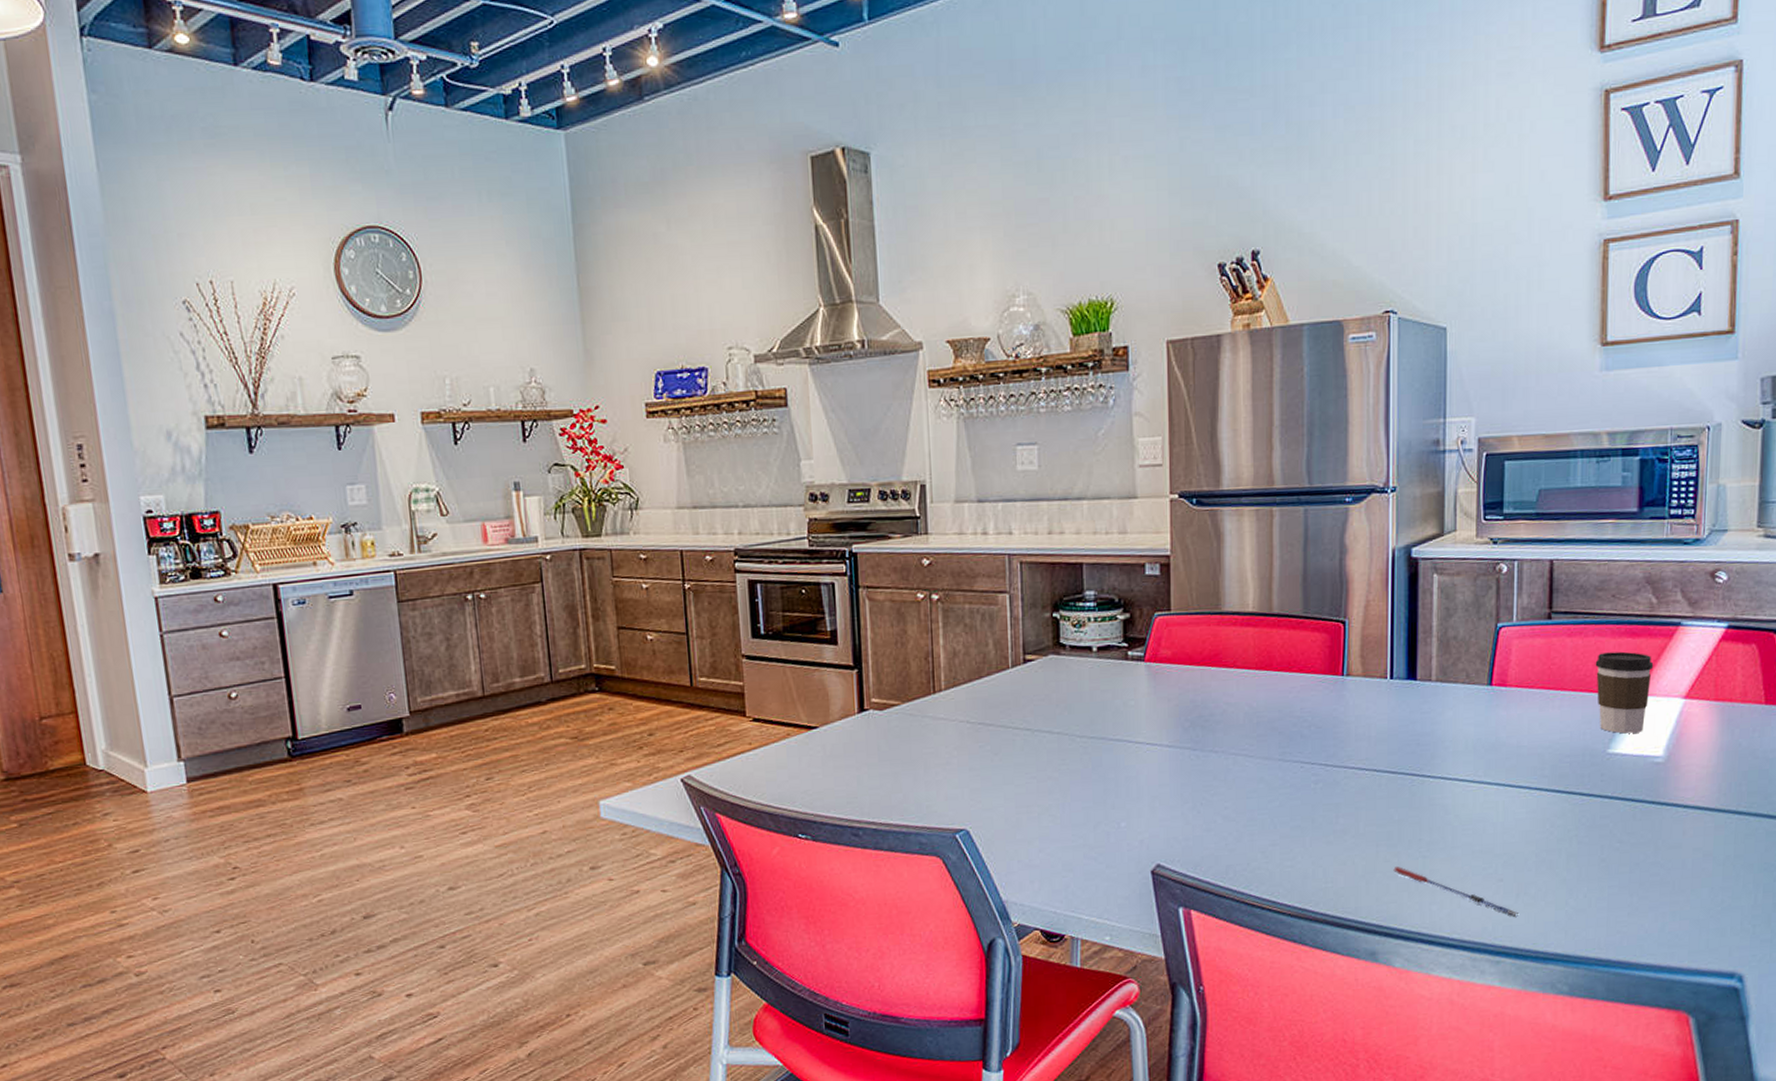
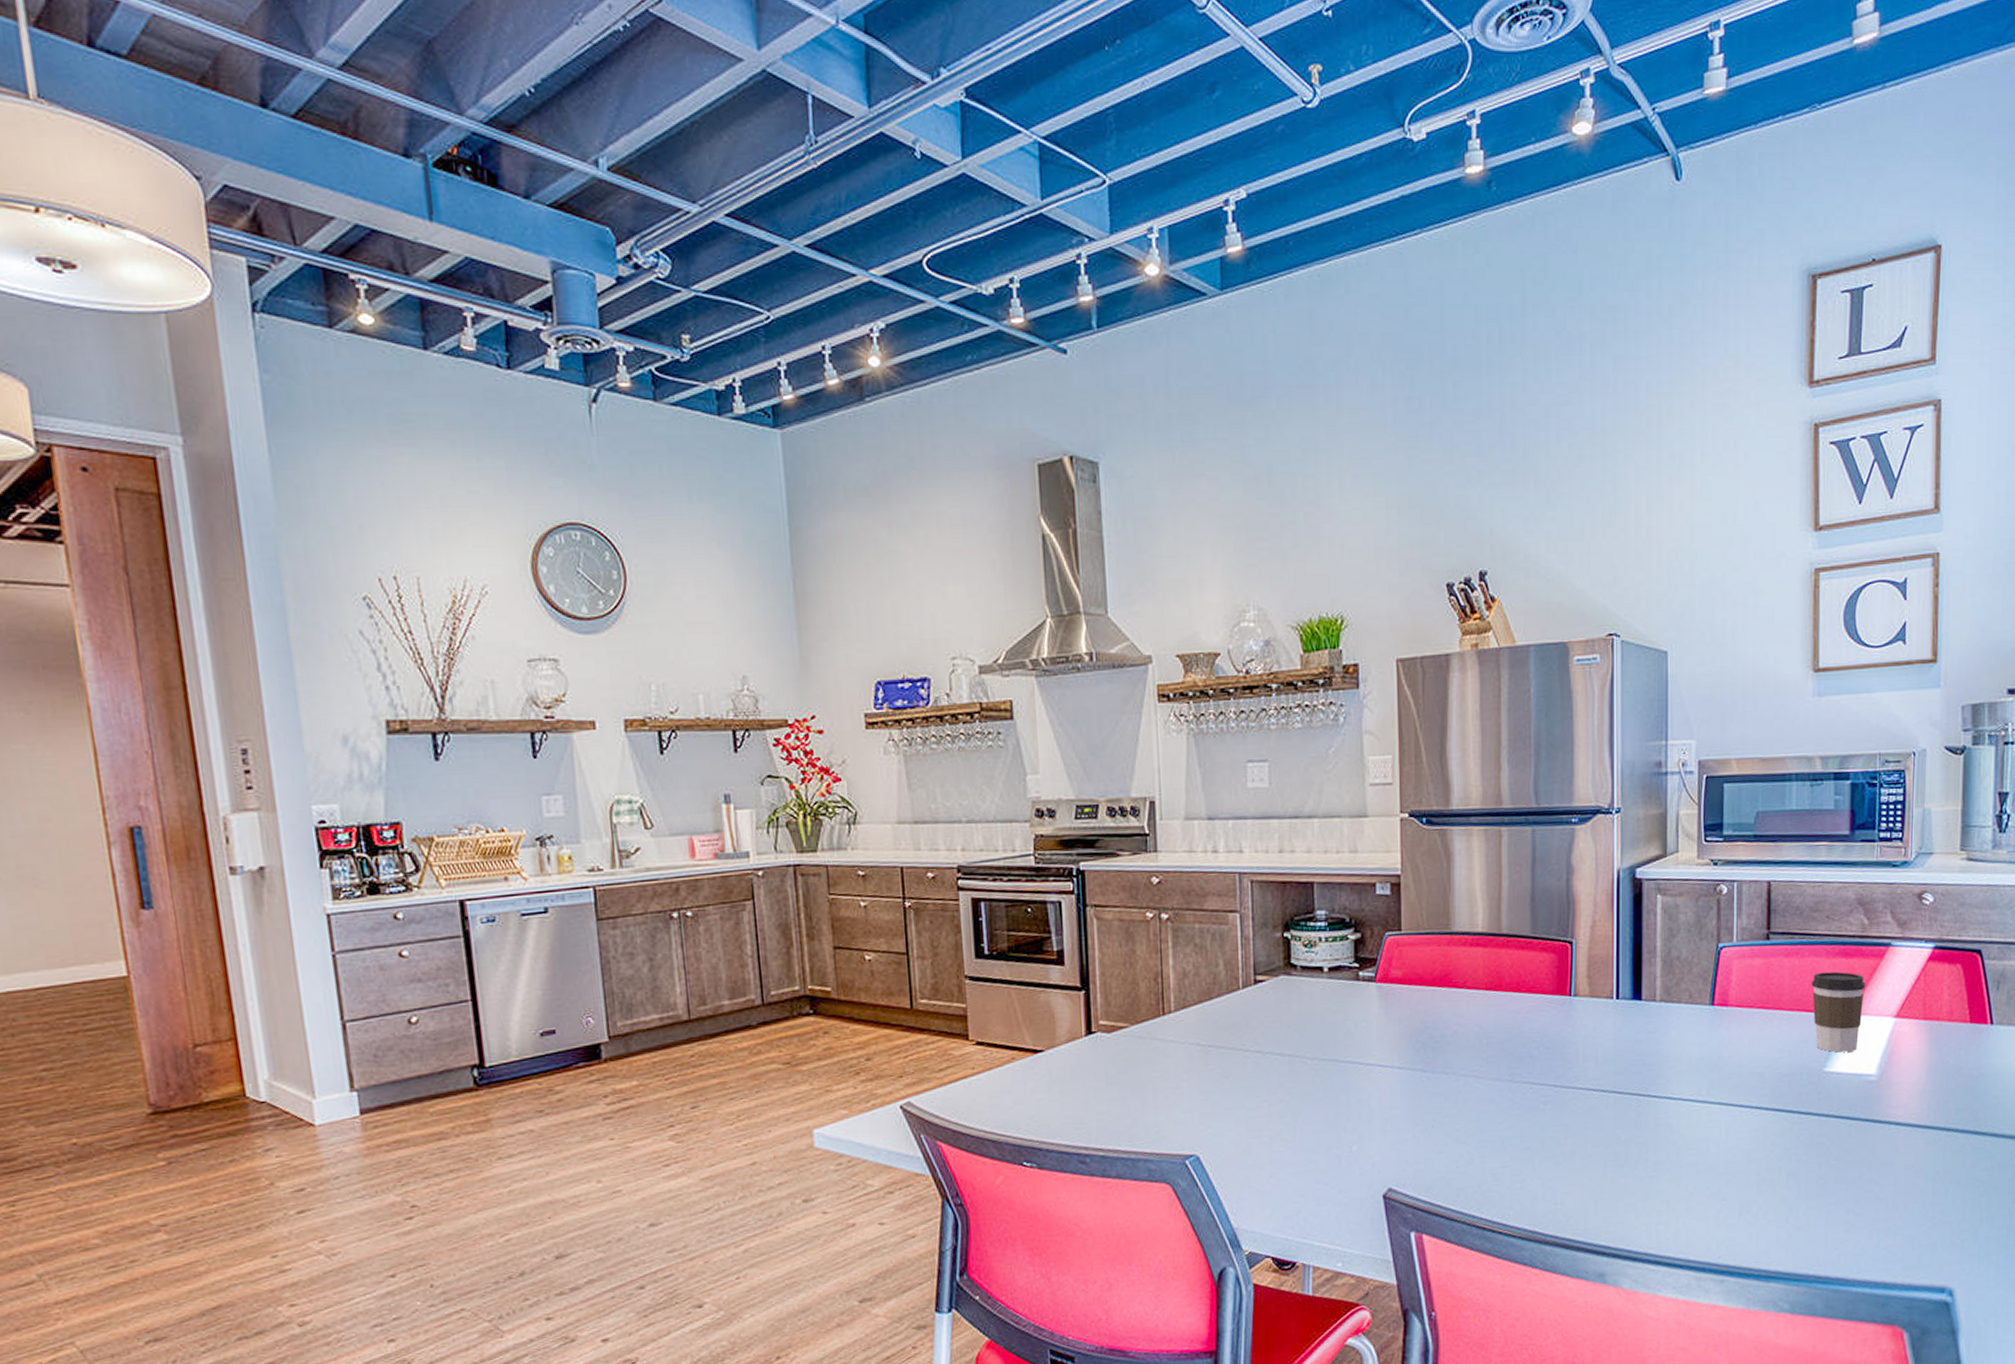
pen: present [1393,867,1518,916] -> none [1621,1187,1741,1235]

